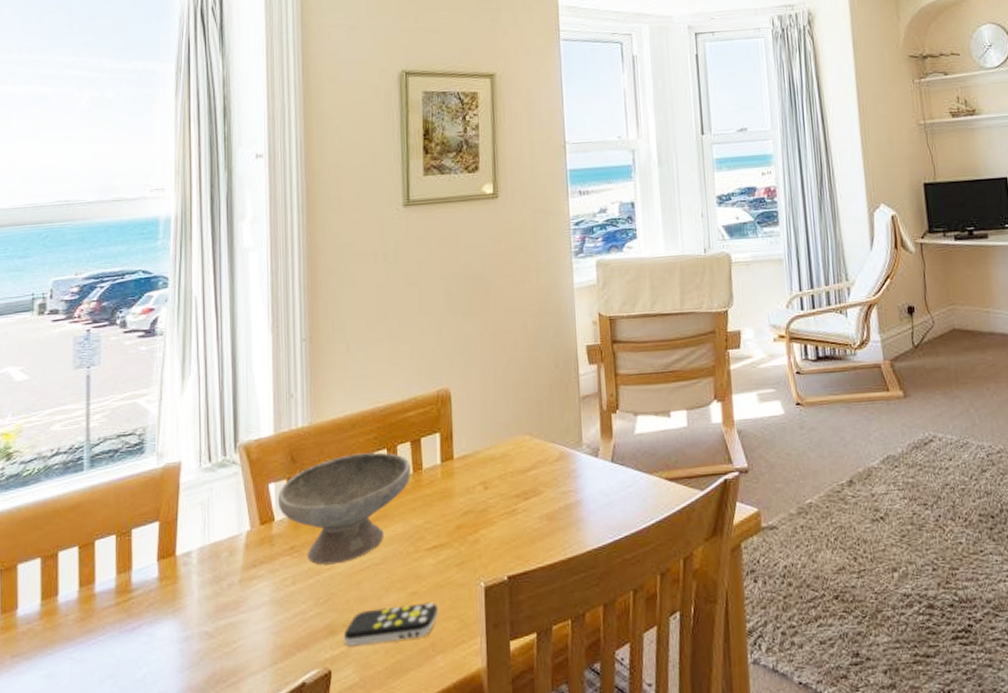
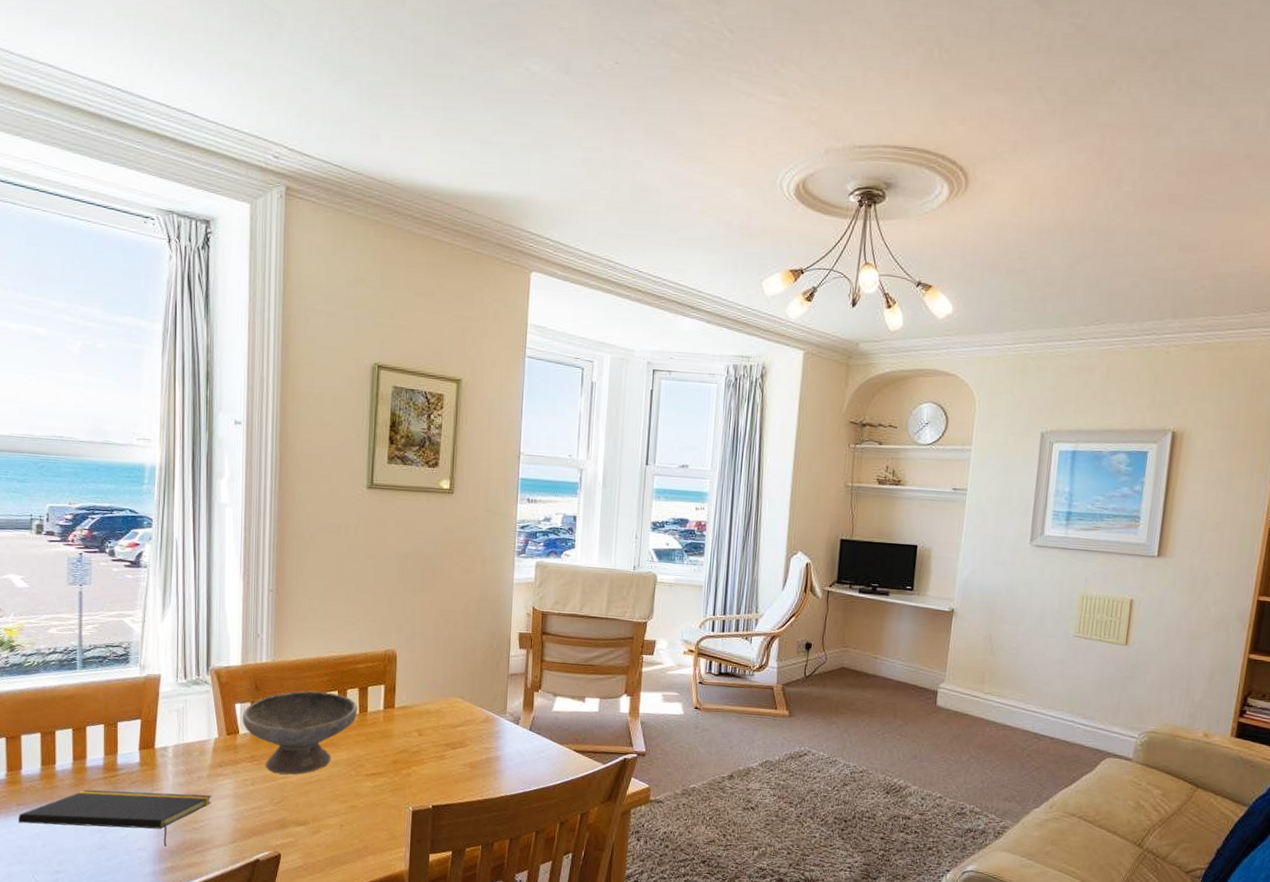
notepad: none [13,606,246,684] -> present [18,789,213,847]
remote control: present [343,602,438,646] -> none [292,813,372,841]

